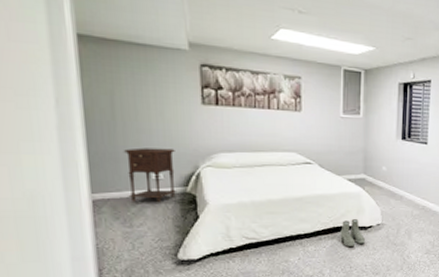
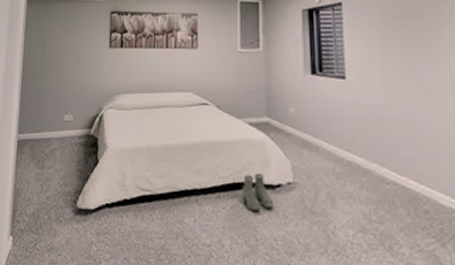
nightstand: present [123,147,177,203] -> none [44,90,84,145]

